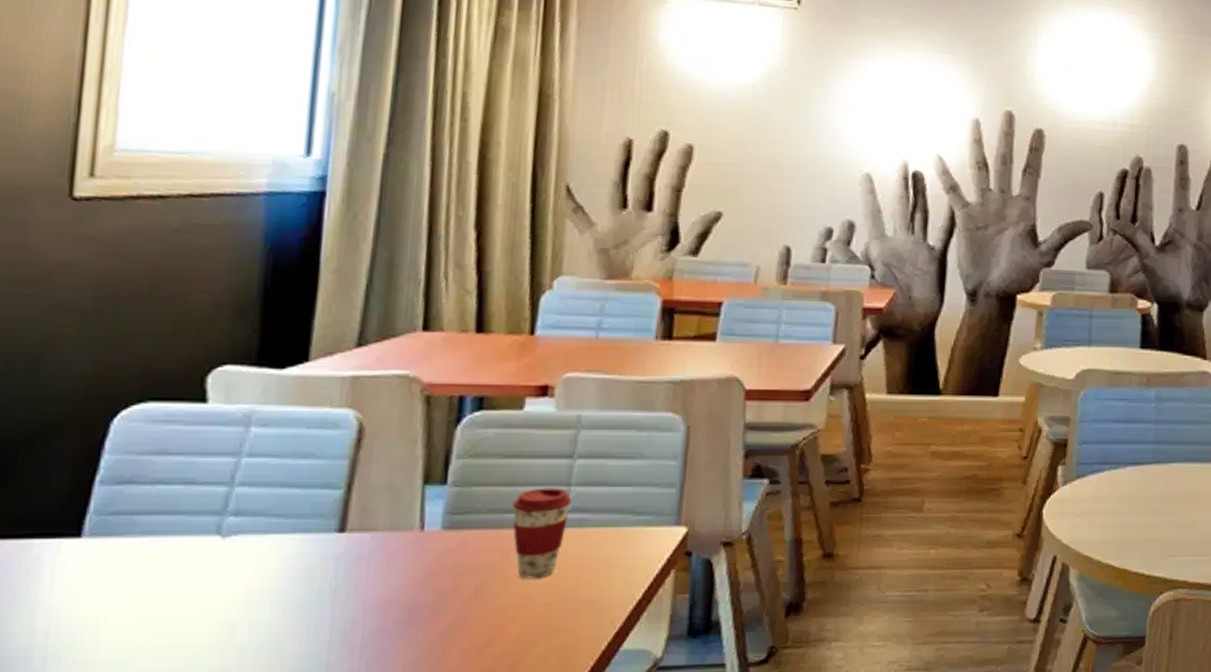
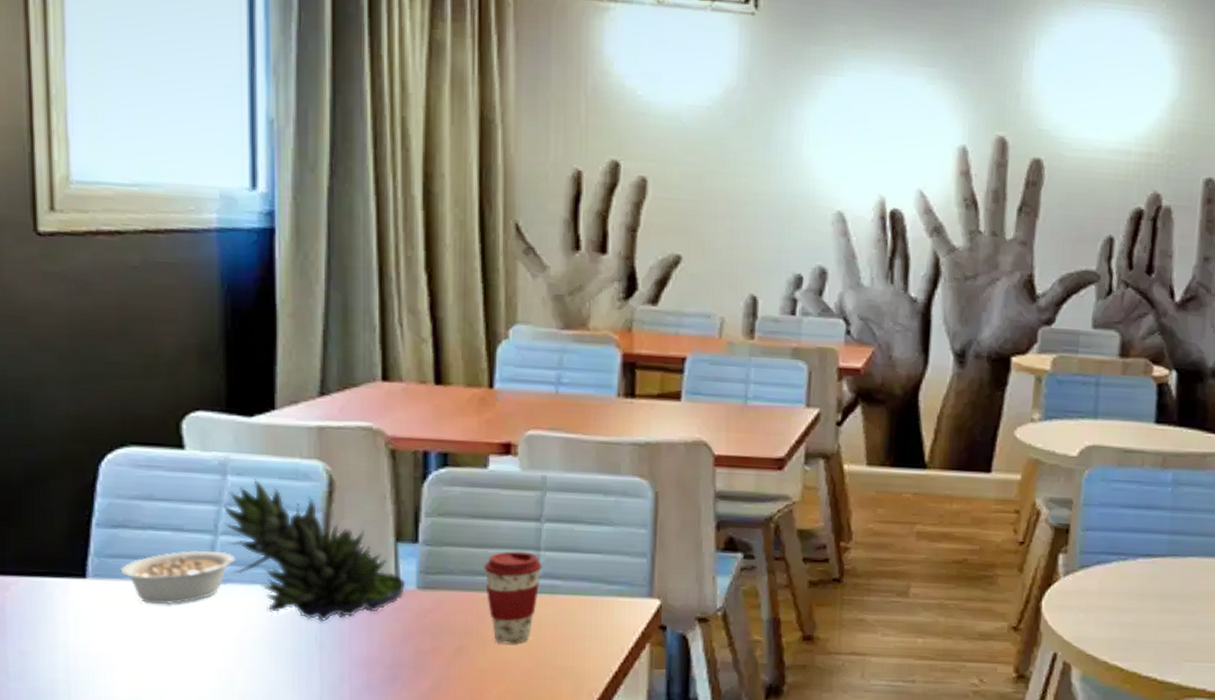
legume: none [120,503,271,561] -> present [120,550,254,605]
succulent plant: none [240,429,431,568] -> present [222,479,406,622]

